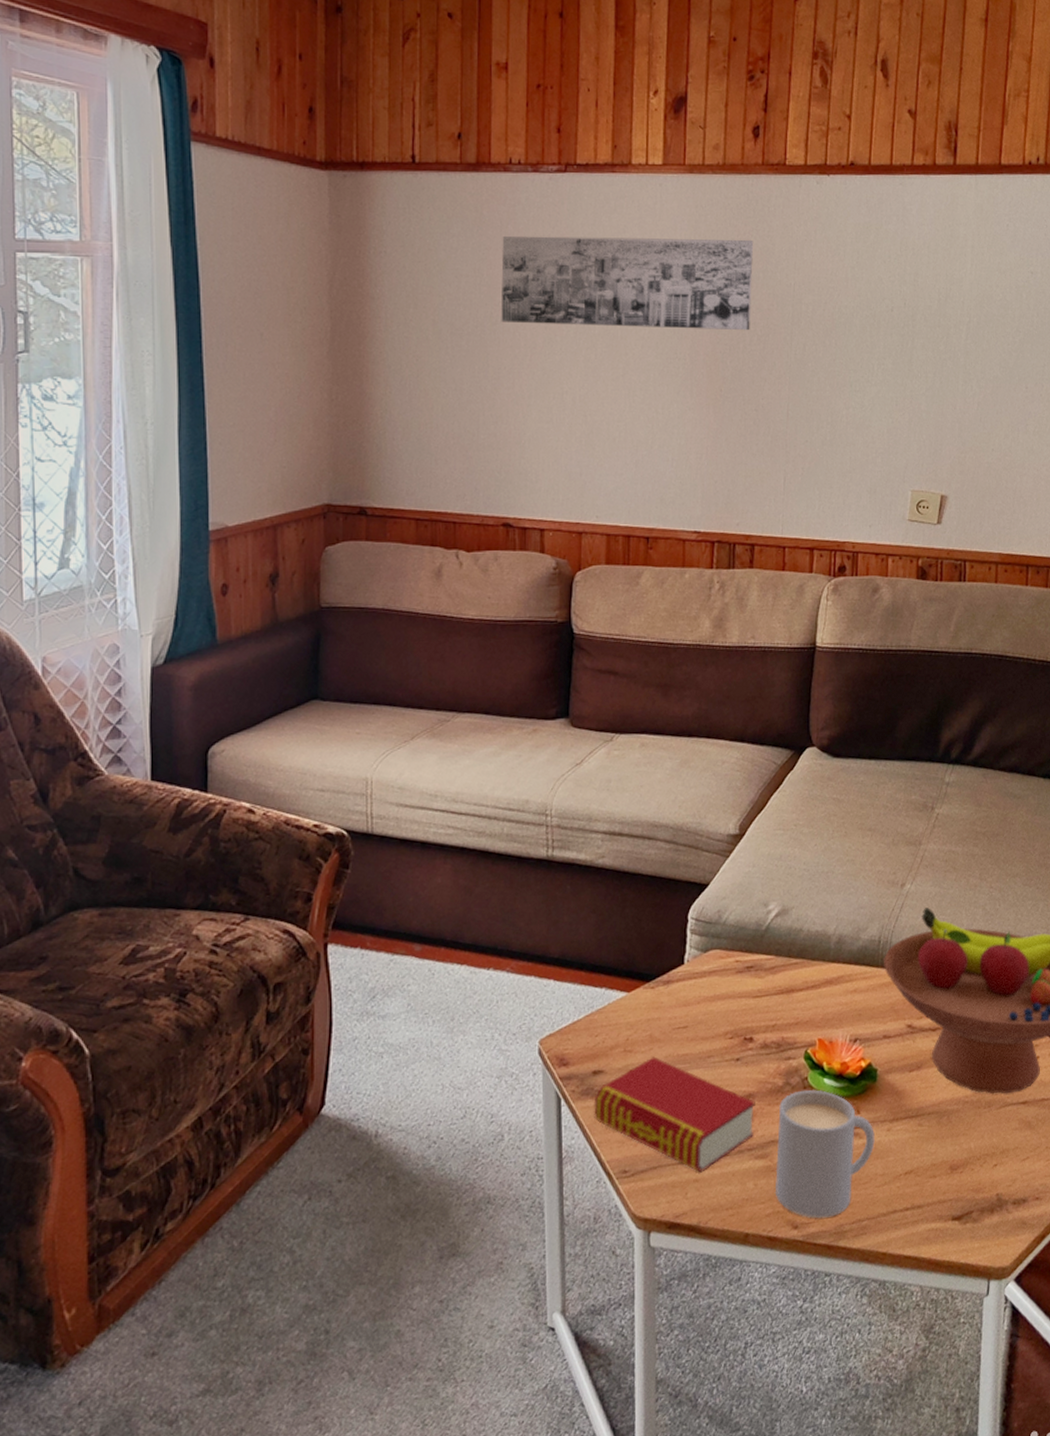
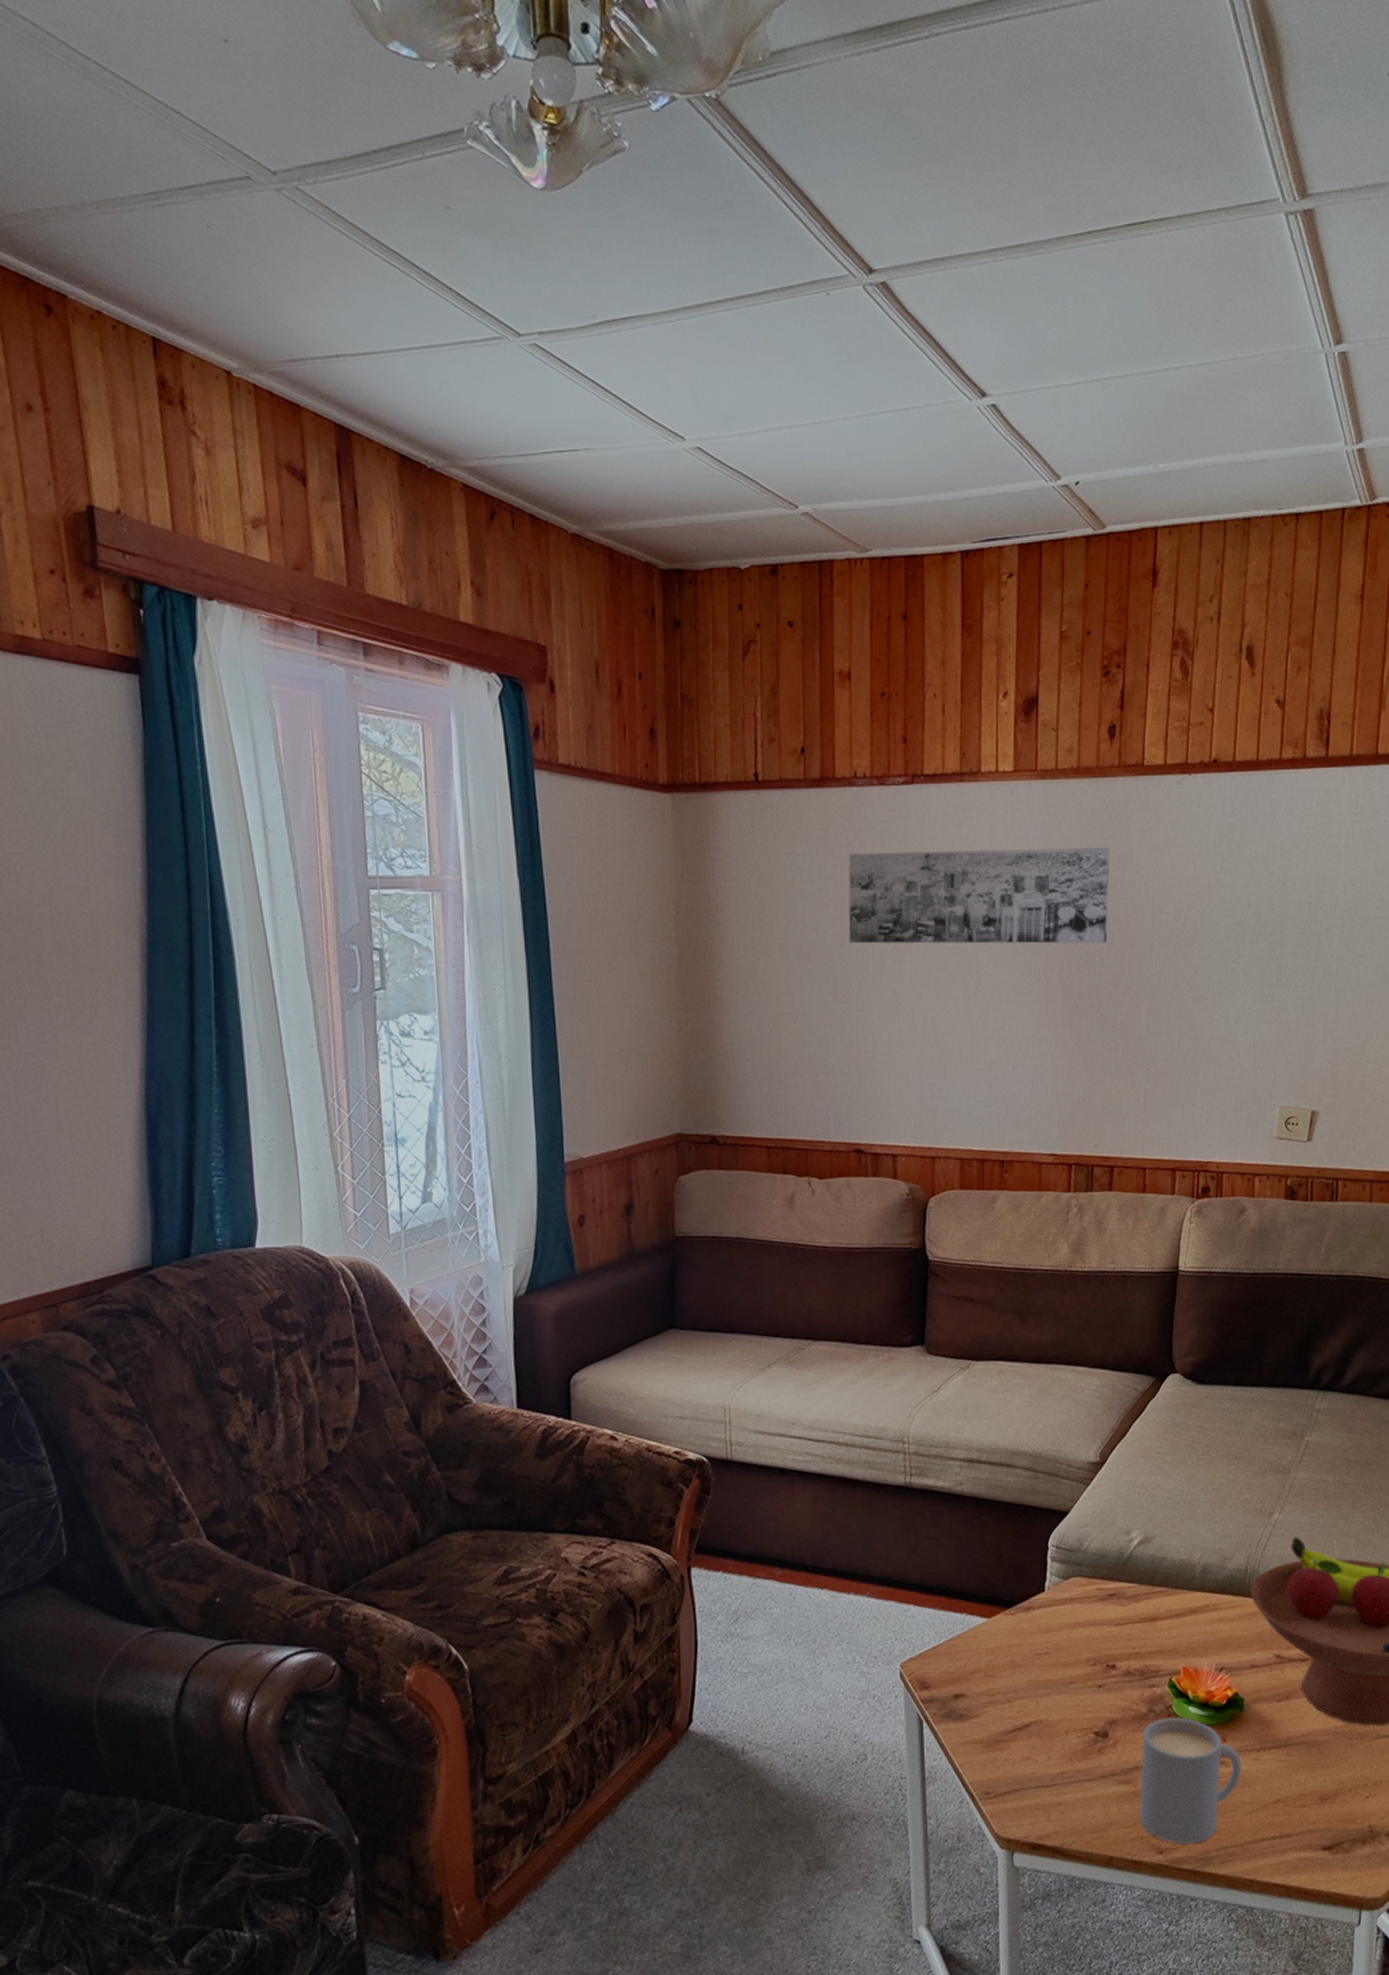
book: present [594,1056,755,1173] -> none [956,1682,1119,1796]

